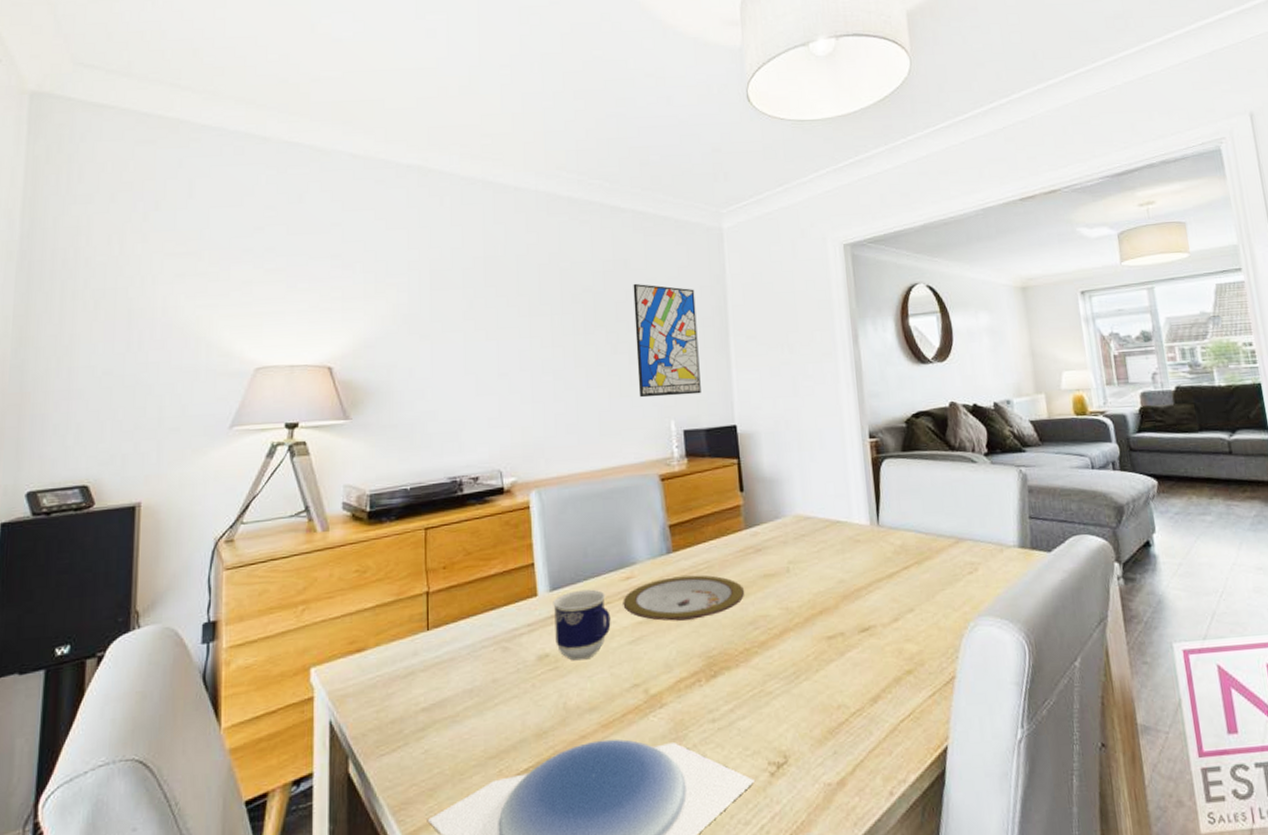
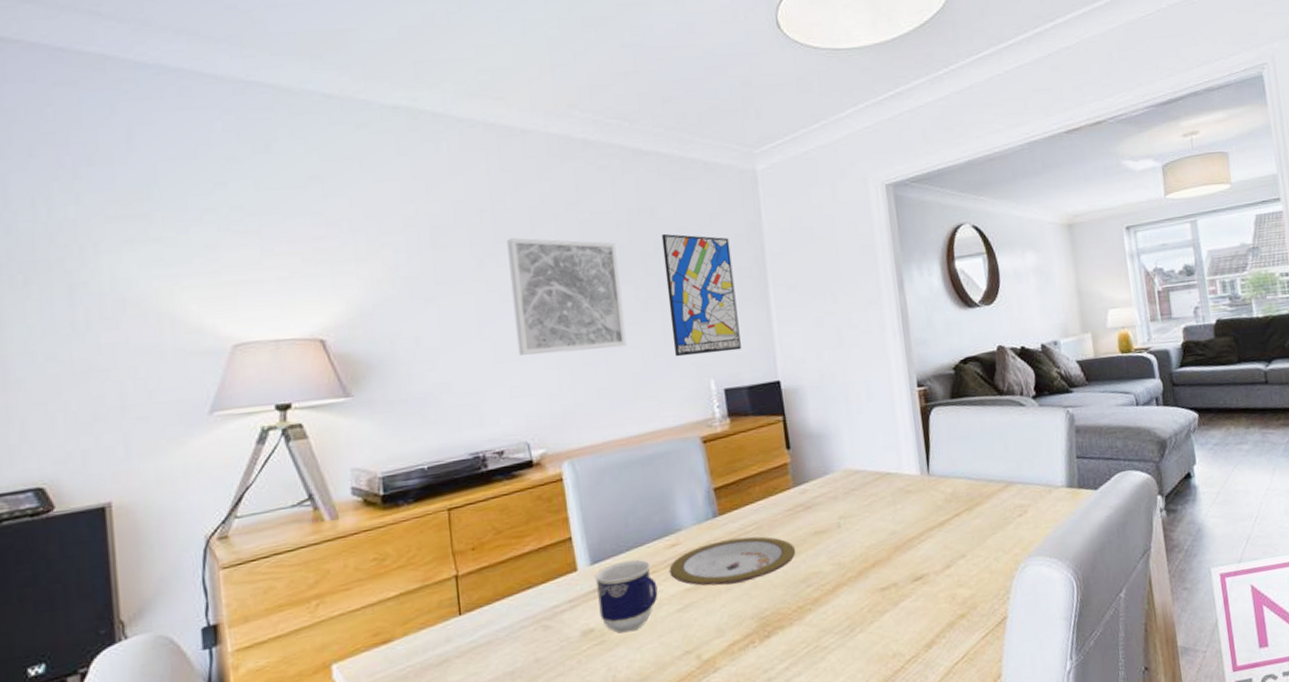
wall art: none [495,283,596,389] -> present [507,238,627,355]

